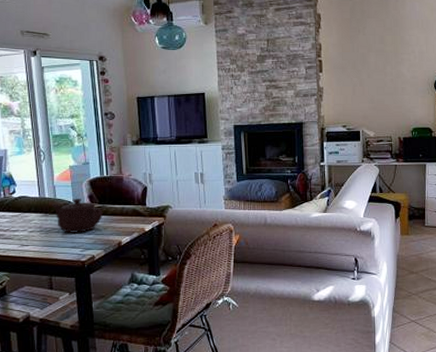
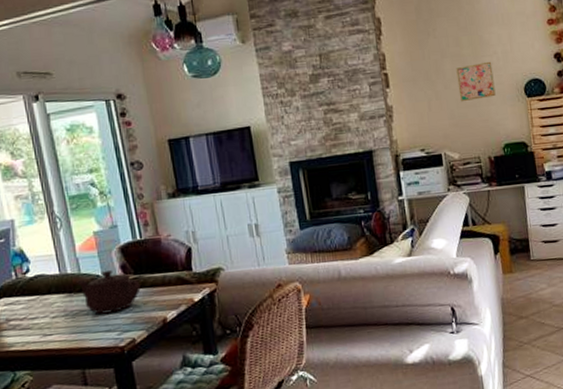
wall art: none [379,58,410,90] -> present [456,61,496,102]

